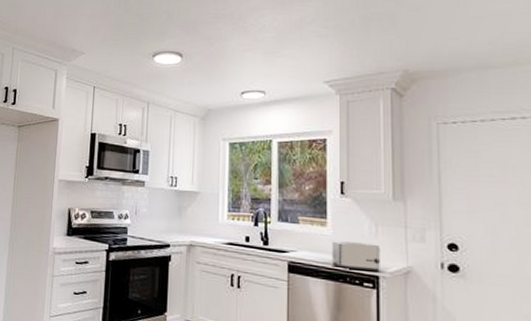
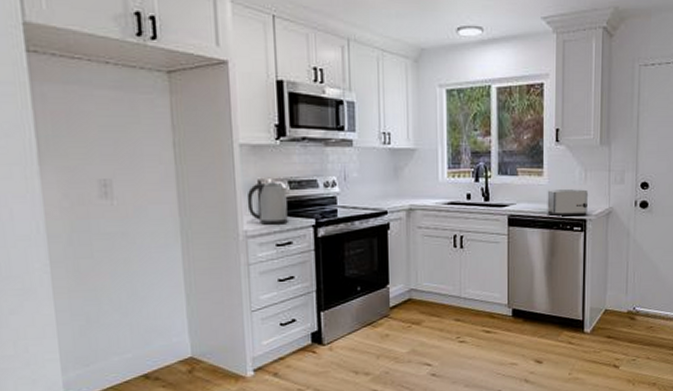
kettle: none [58,210,90,246] -> present [246,182,288,225]

